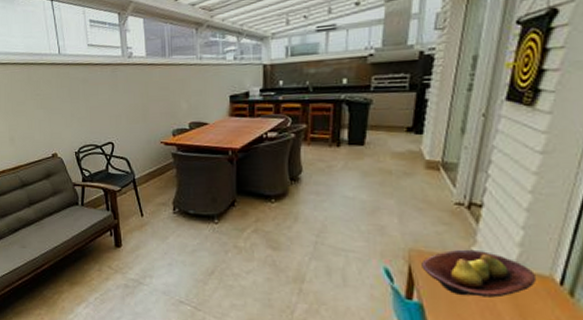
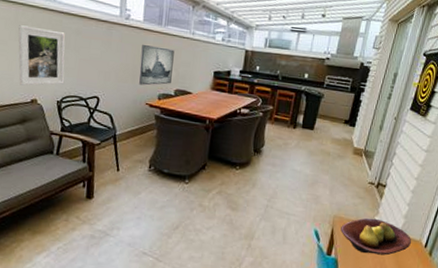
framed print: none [32,83,79,142] -> present [18,25,65,86]
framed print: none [148,79,184,124] -> present [139,44,174,86]

